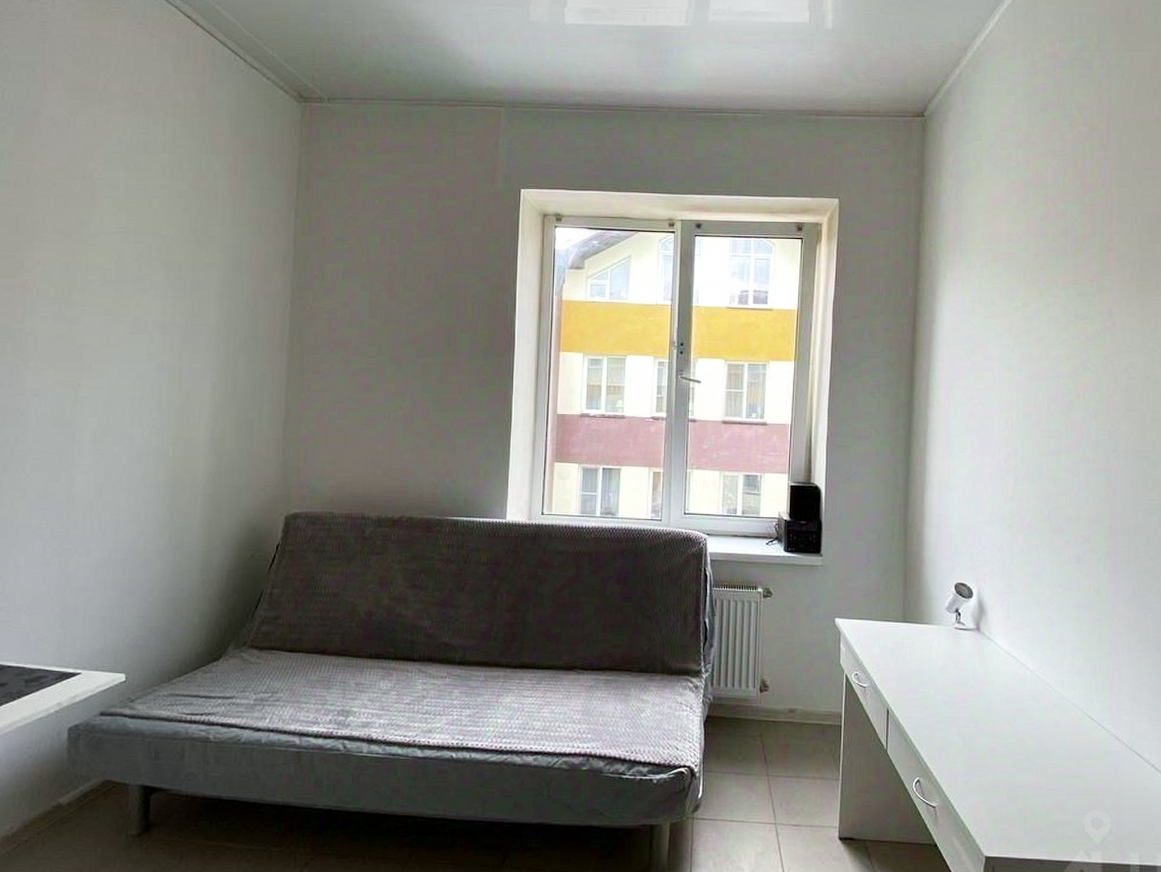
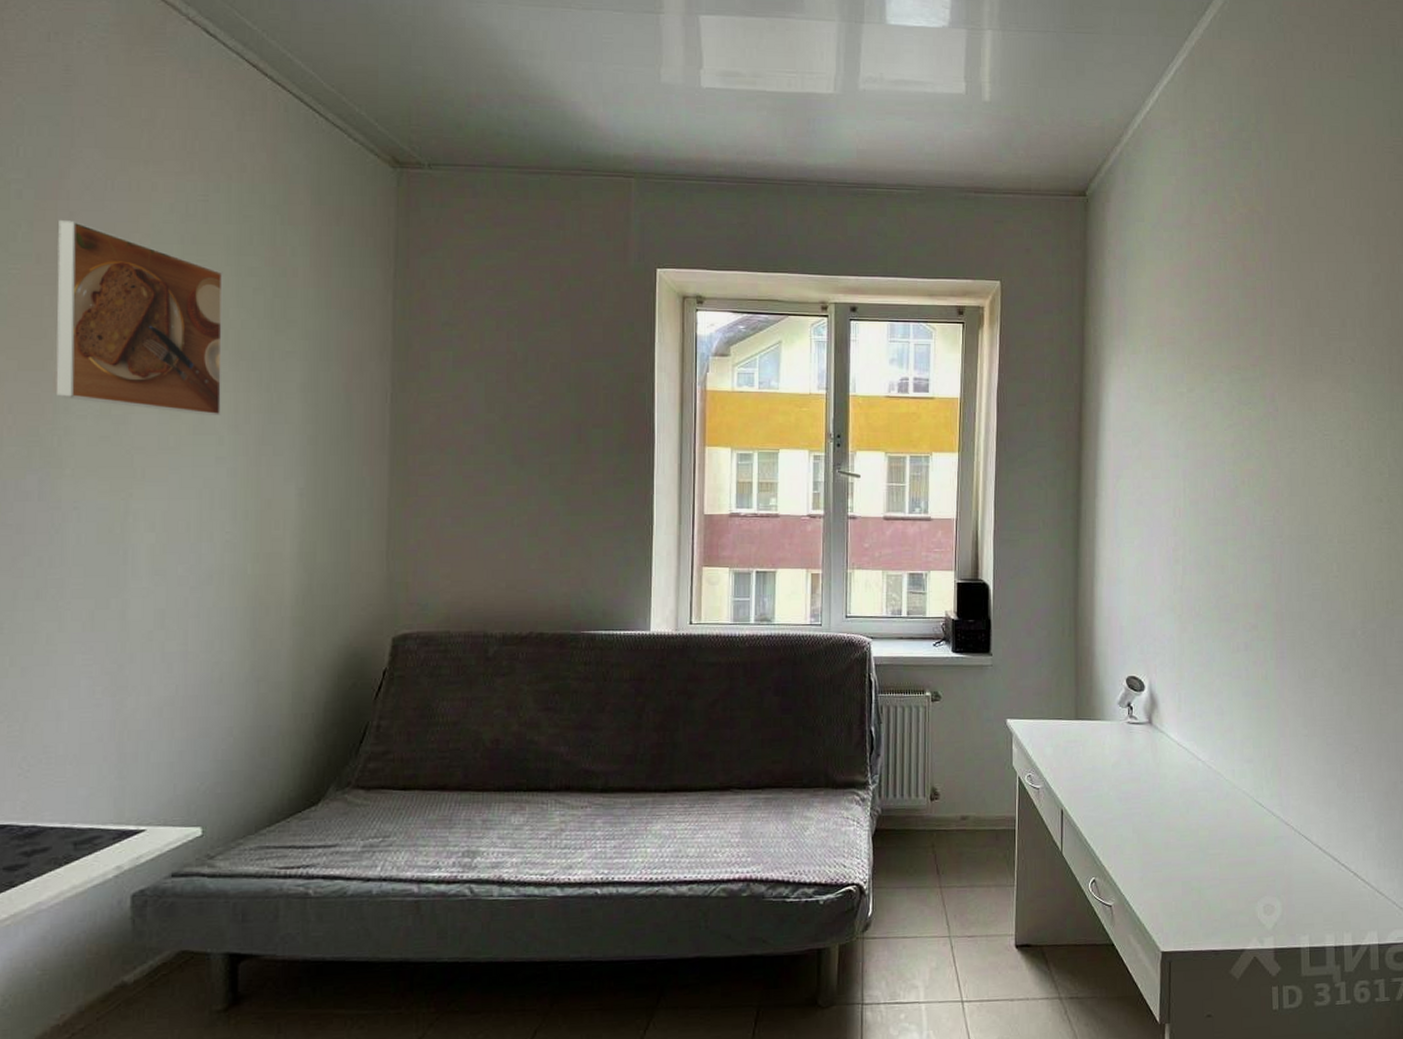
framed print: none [24,151,158,318] -> present [55,219,223,415]

